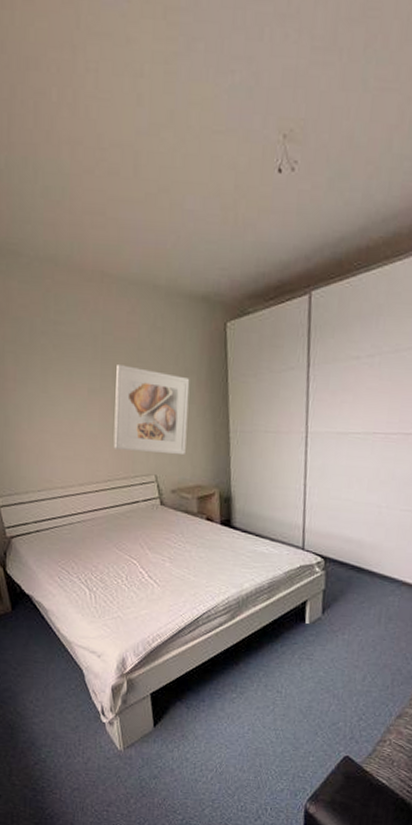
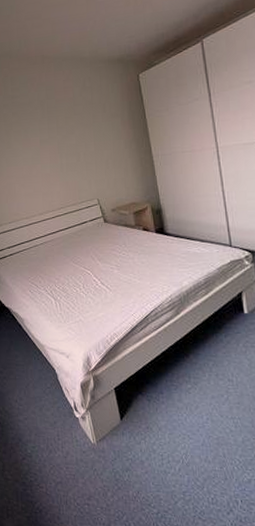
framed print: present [113,365,190,456] -> none [59,118,119,183]

